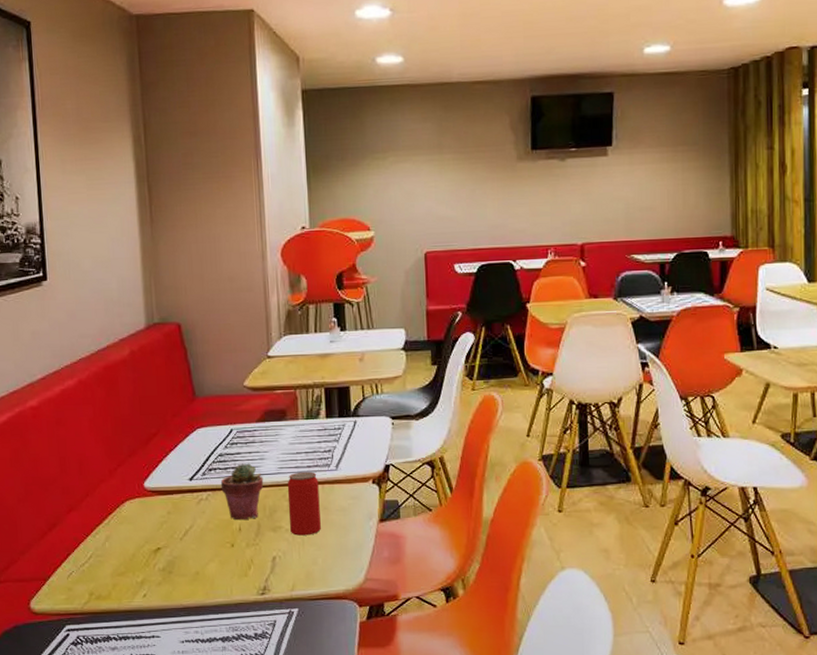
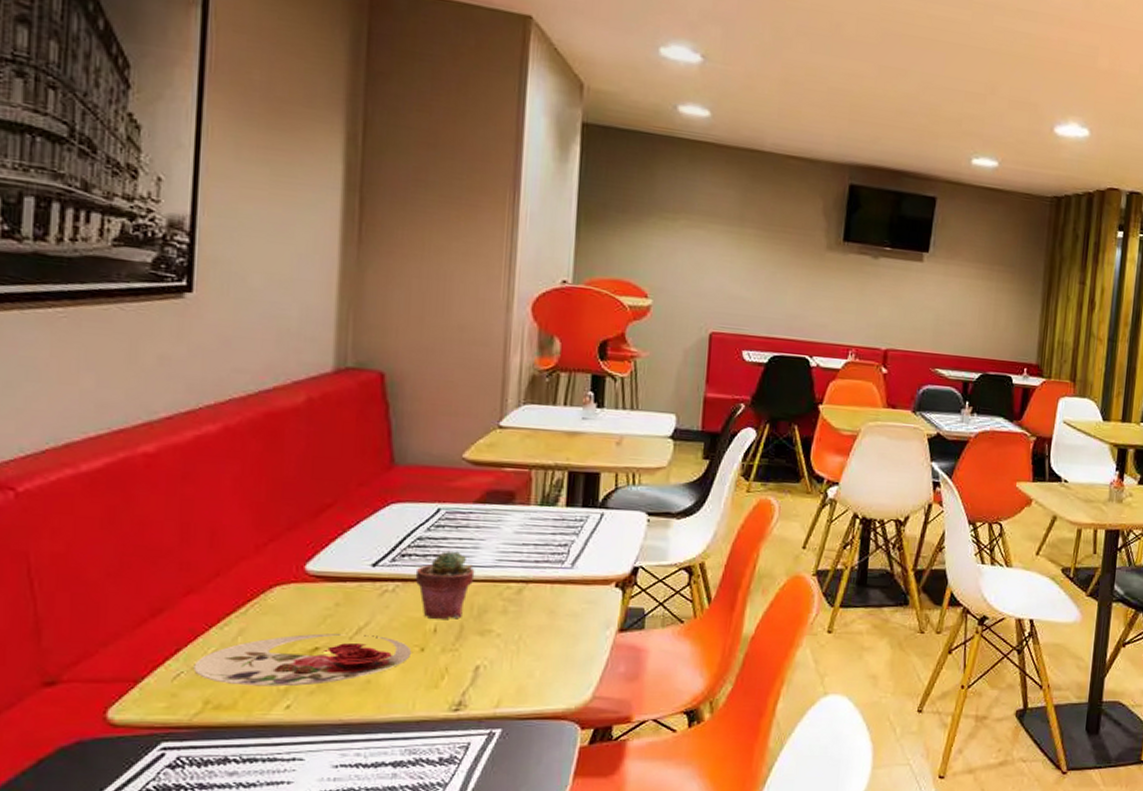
plate: none [80,536,225,580] -> present [194,633,412,687]
beverage can: present [287,471,321,536] -> none [503,567,547,643]

